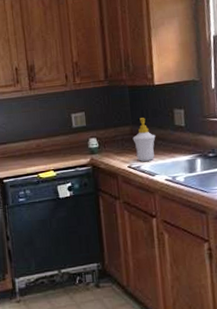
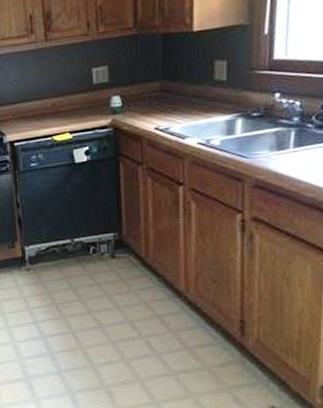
soap bottle: present [132,118,156,162] -> none [162,71,190,123]

